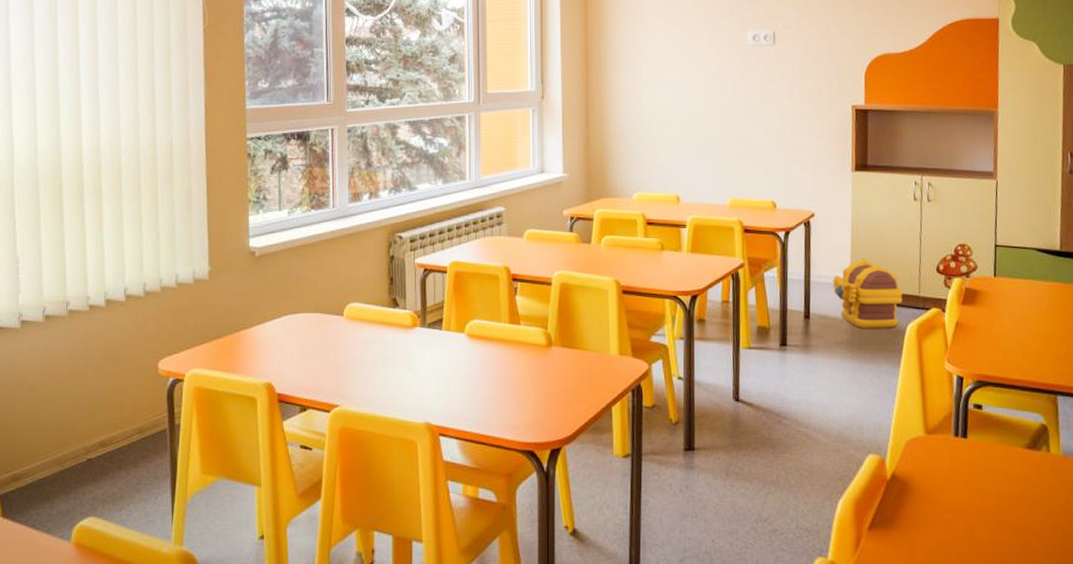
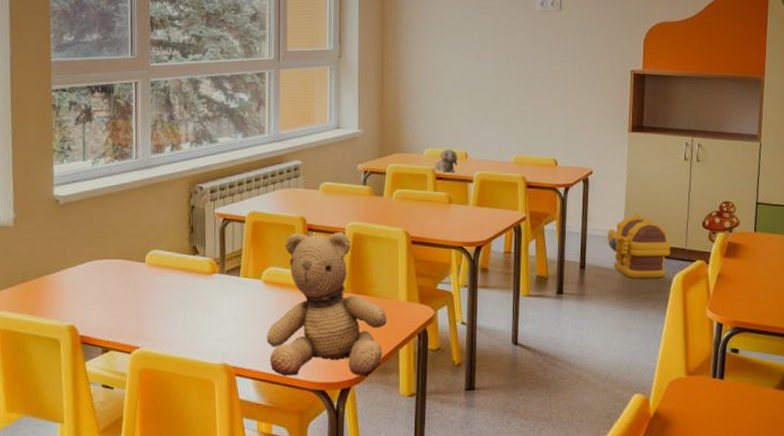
teddy bear: none [471,281,599,436] -> present [266,231,388,376]
plush toy: none [645,192,669,217] -> present [434,149,457,173]

